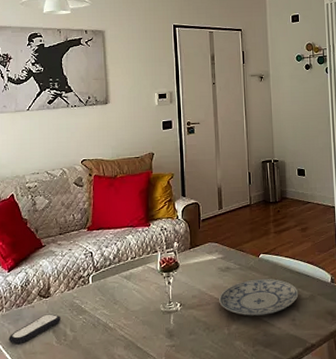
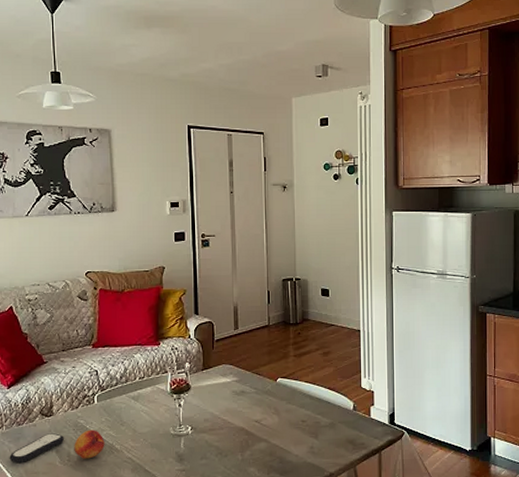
fruit: none [70,309,99,338] -> present [74,429,105,459]
plate: present [219,278,299,316] -> none [233,403,318,442]

